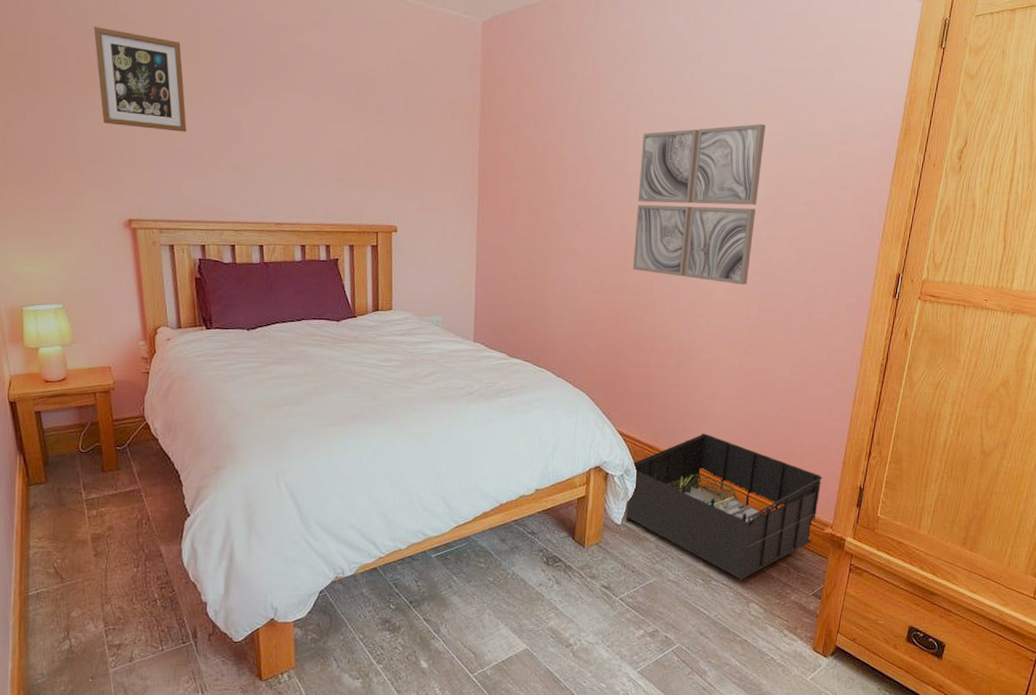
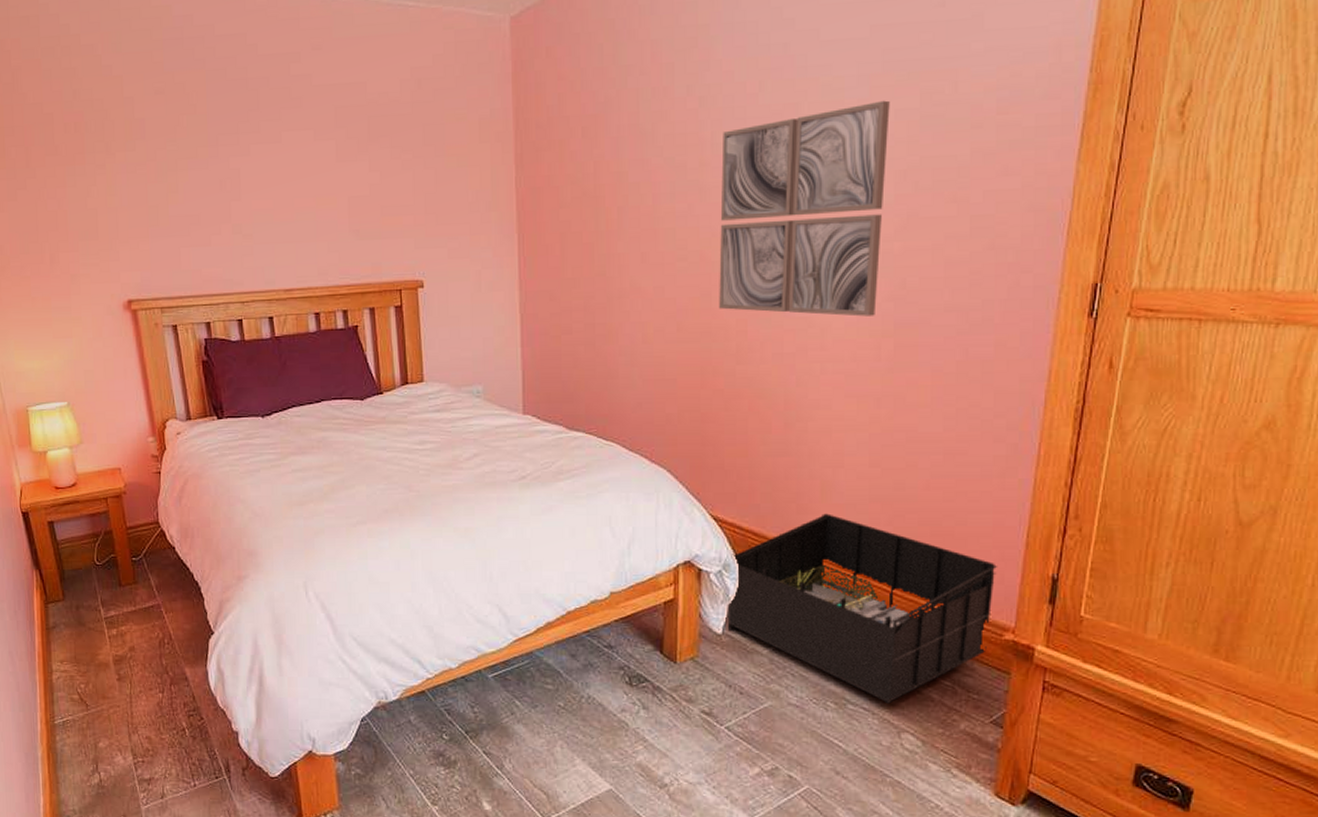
picture frame: present [94,26,187,132] -> none [79,85,182,195]

